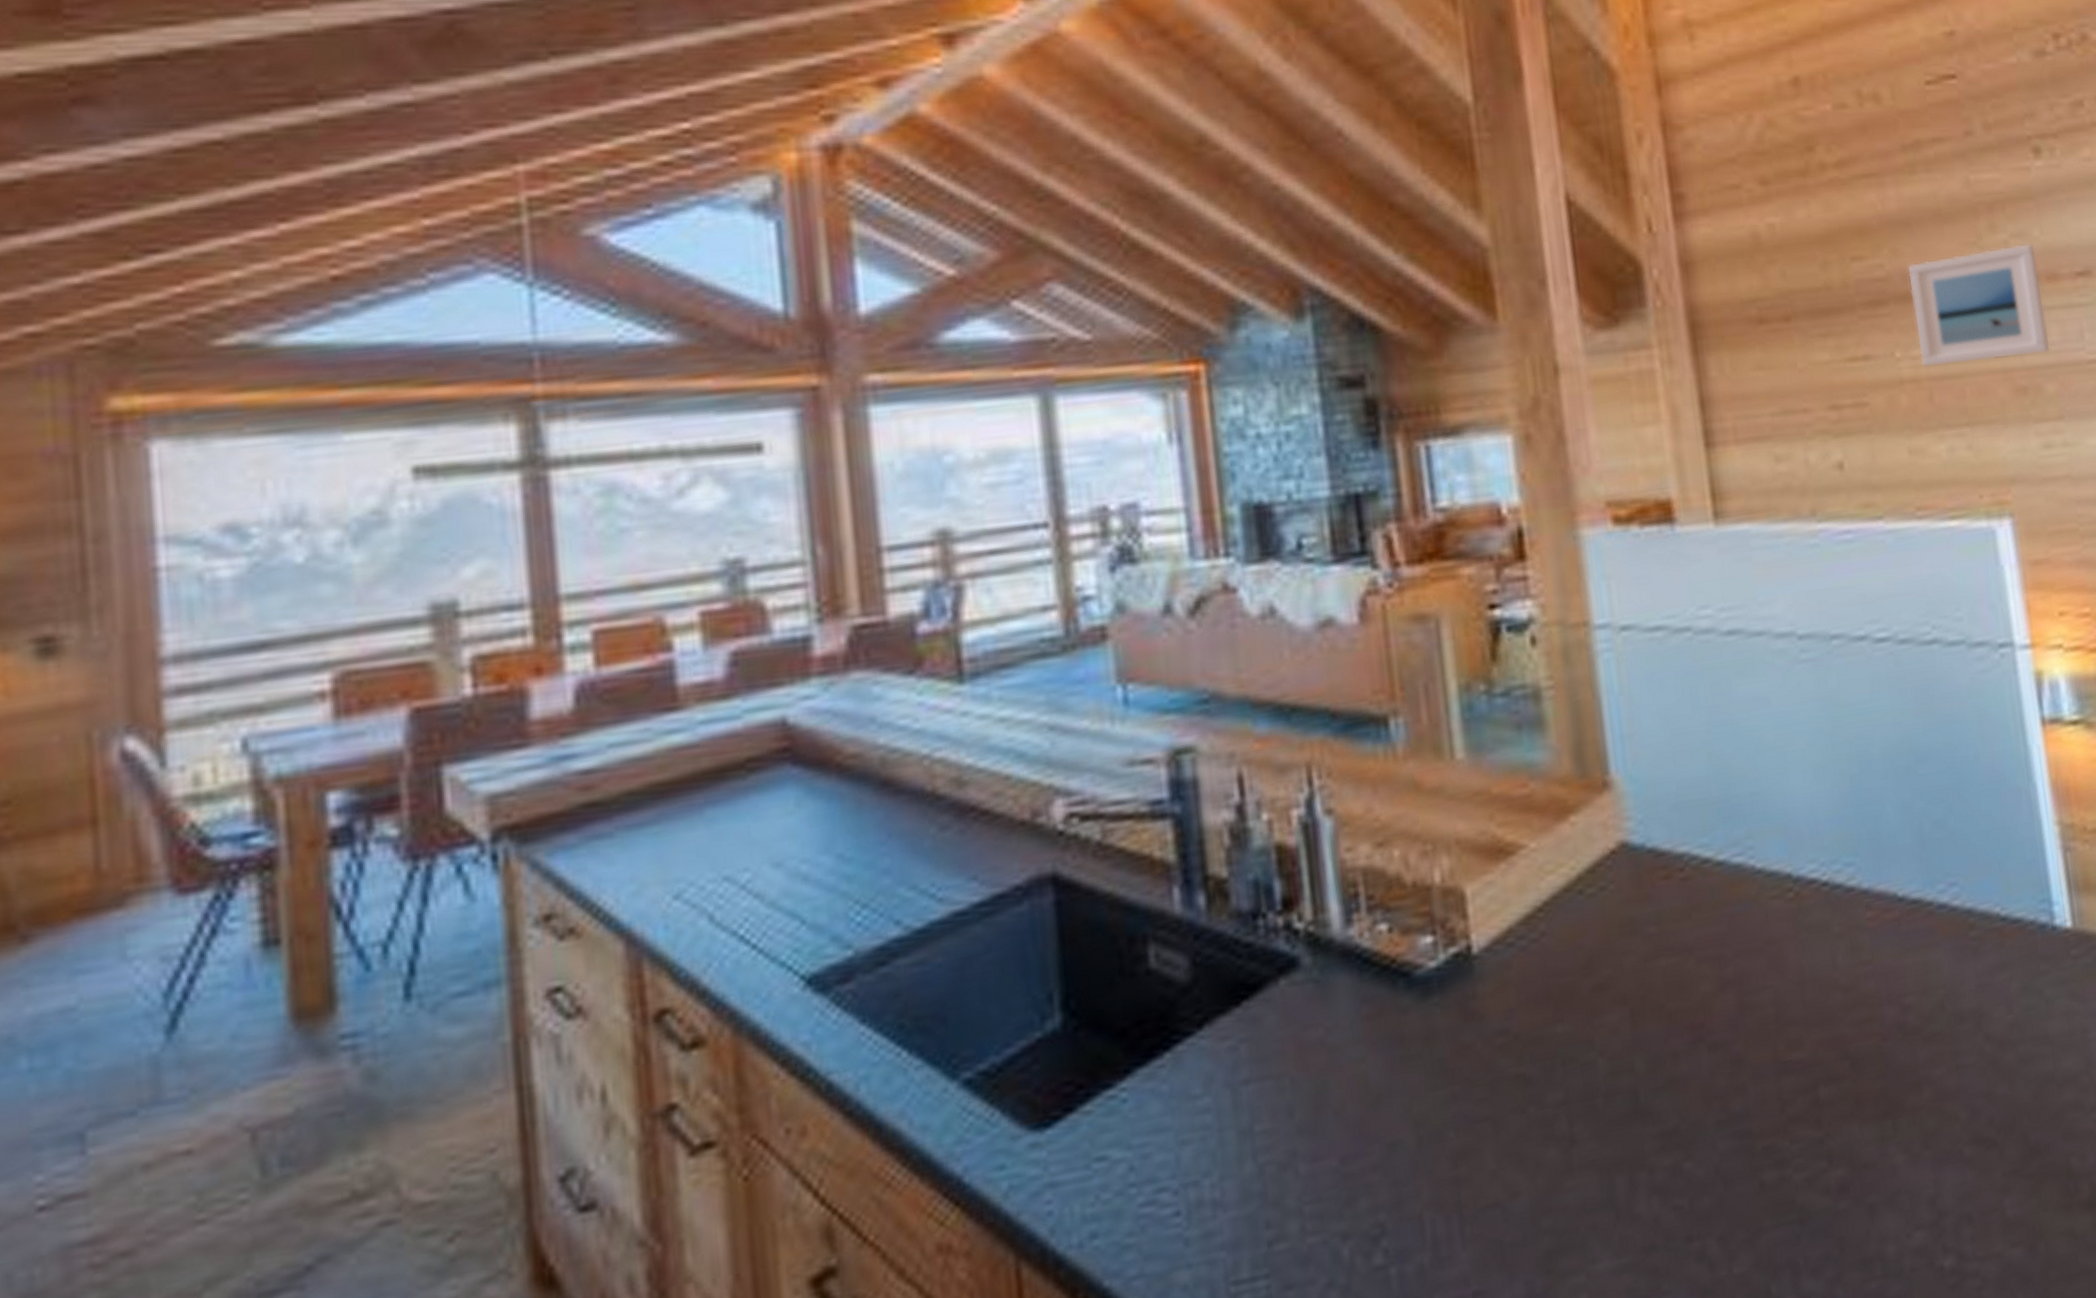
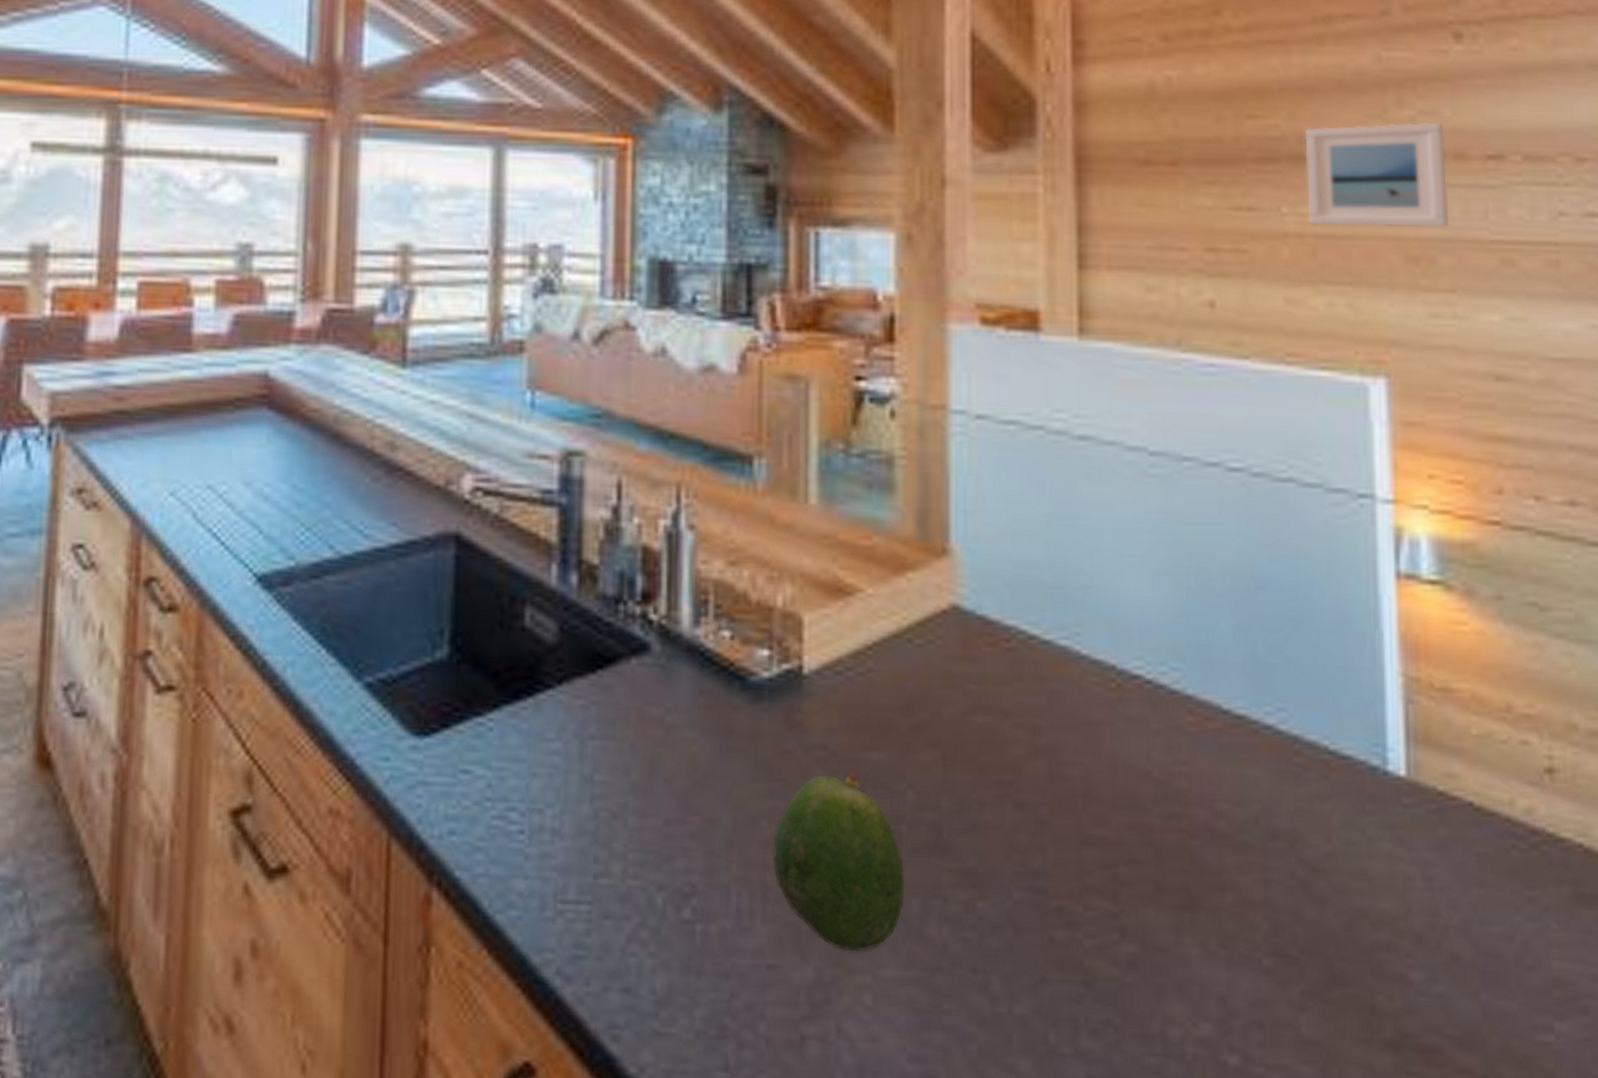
fruit: none [1462,1052,1610,1255] -> present [773,772,905,952]

